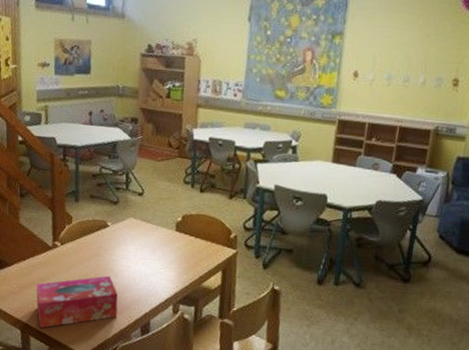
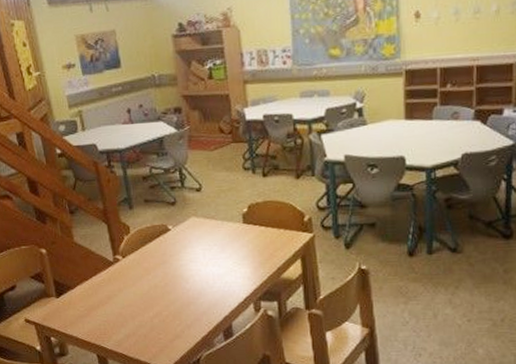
tissue box: present [36,275,118,329] -> none [104,282,195,349]

